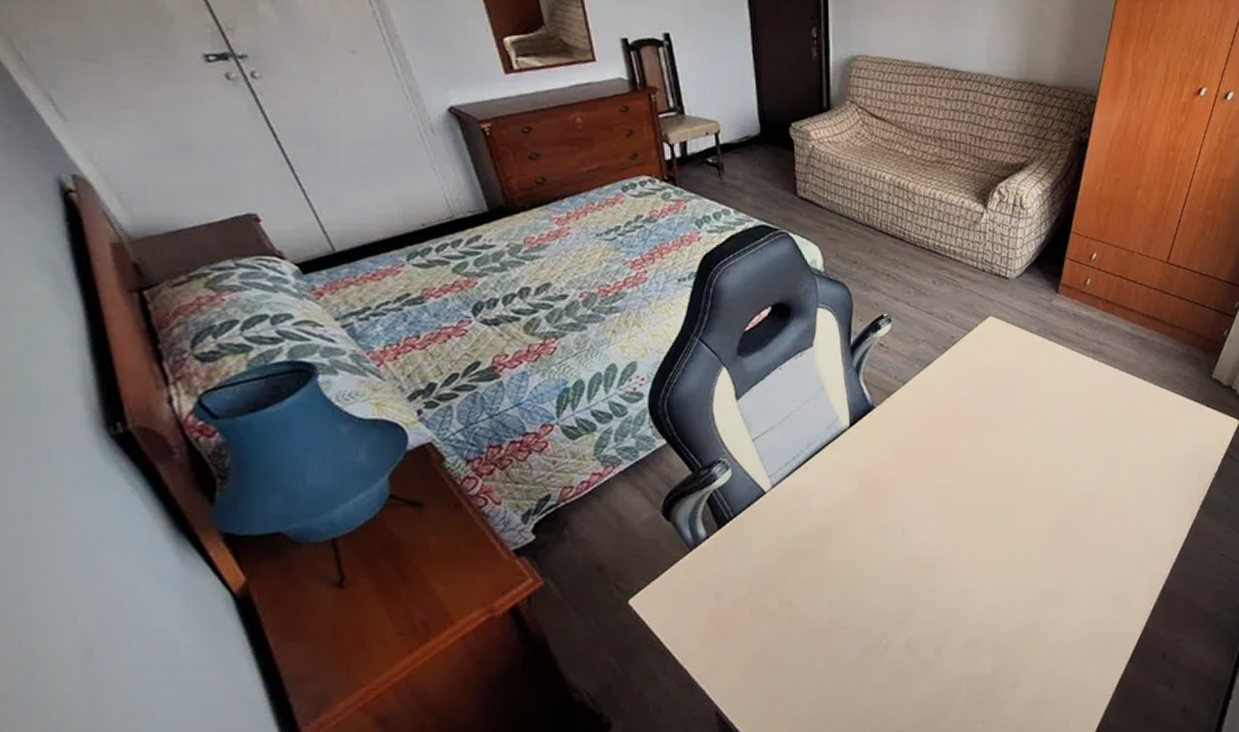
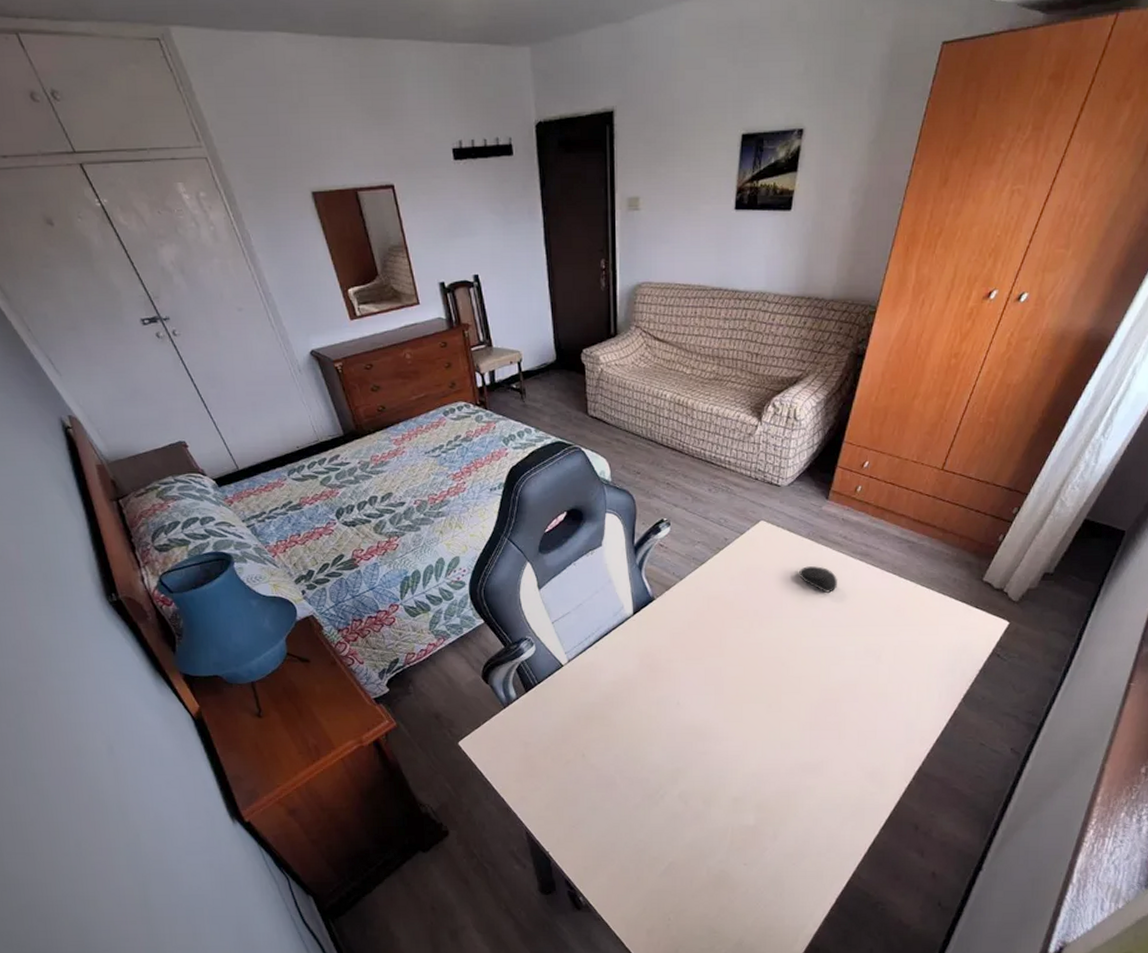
computer mouse: none [1031,366,1071,395] -> present [799,566,837,593]

